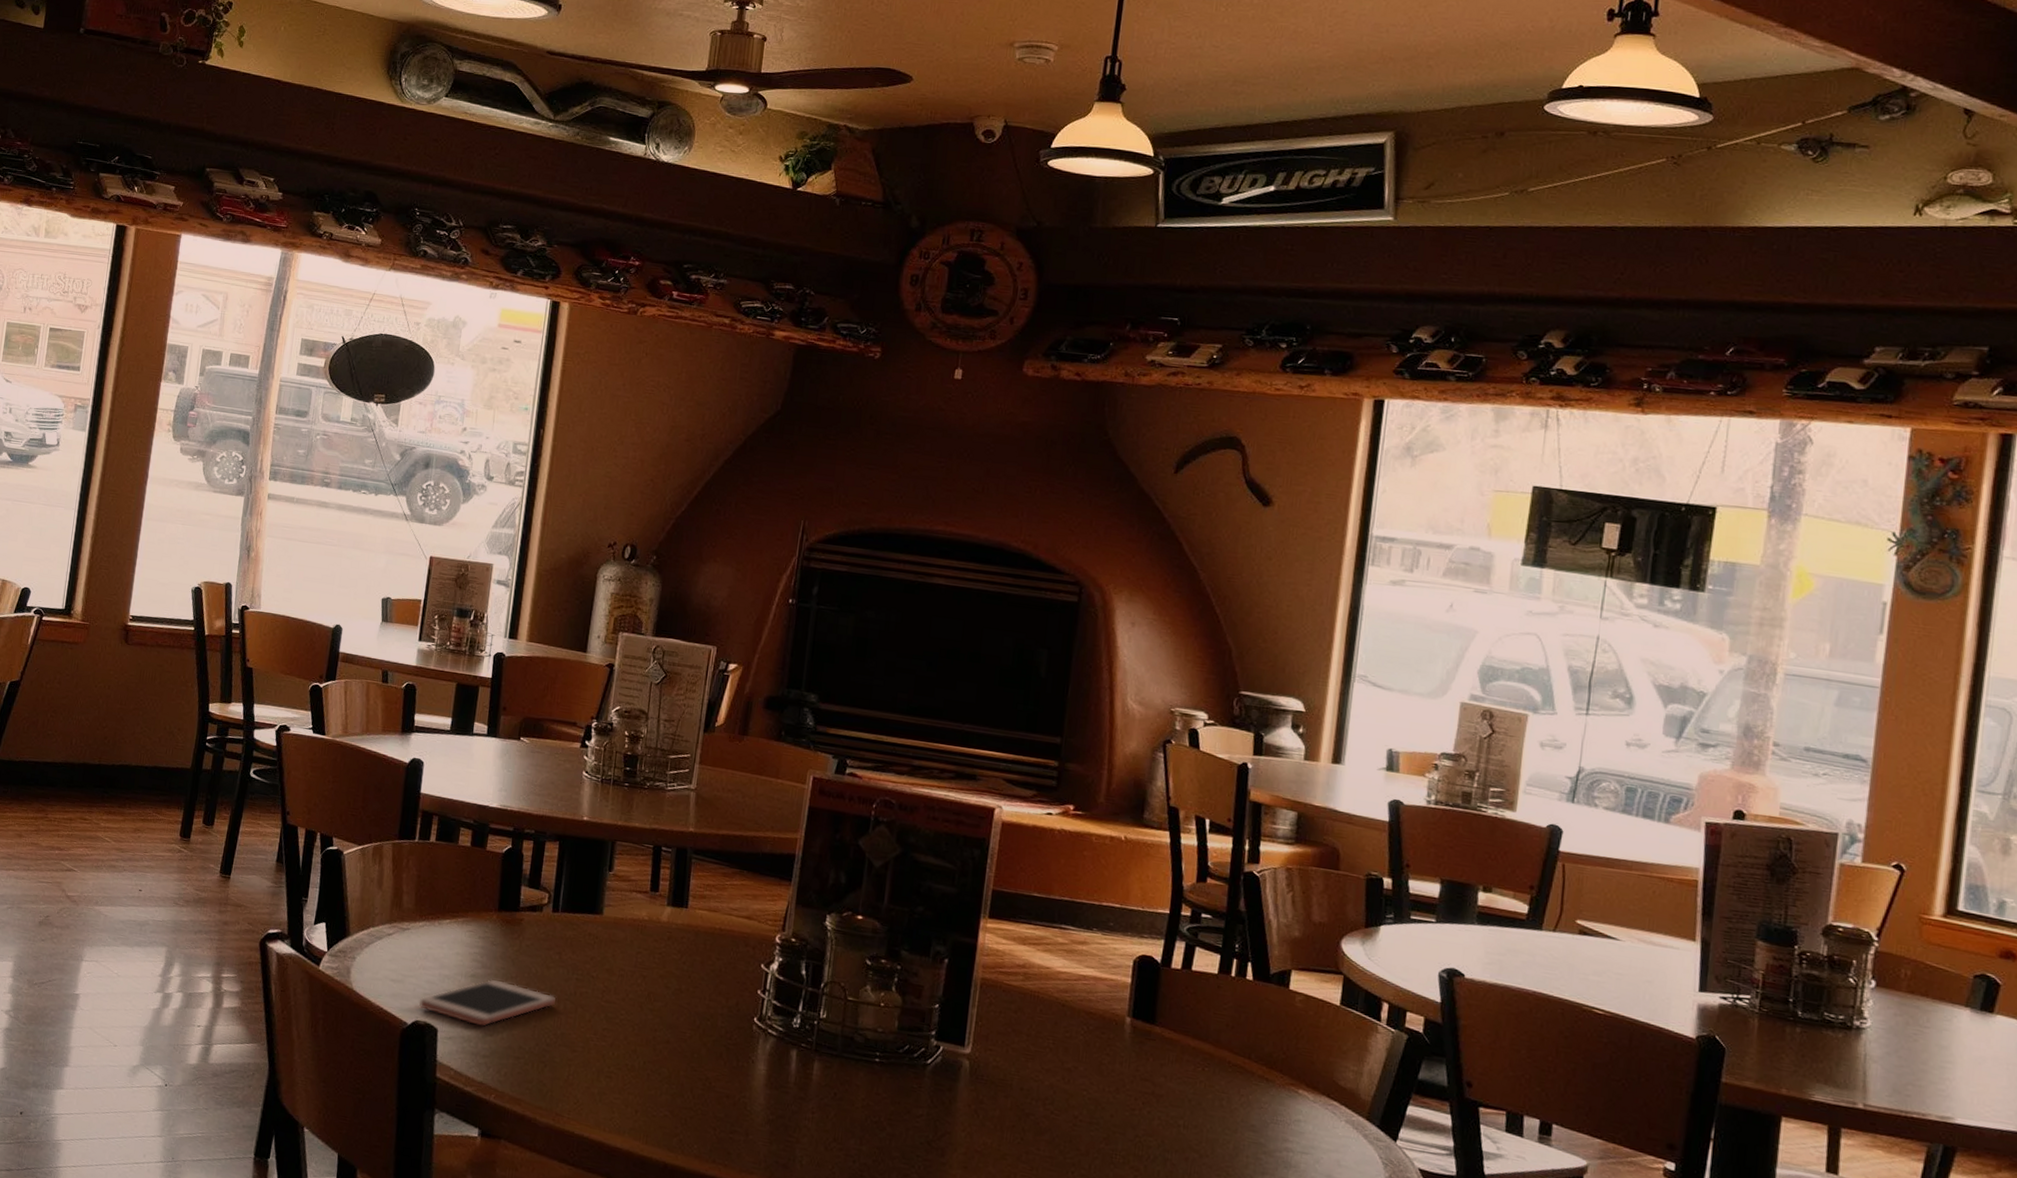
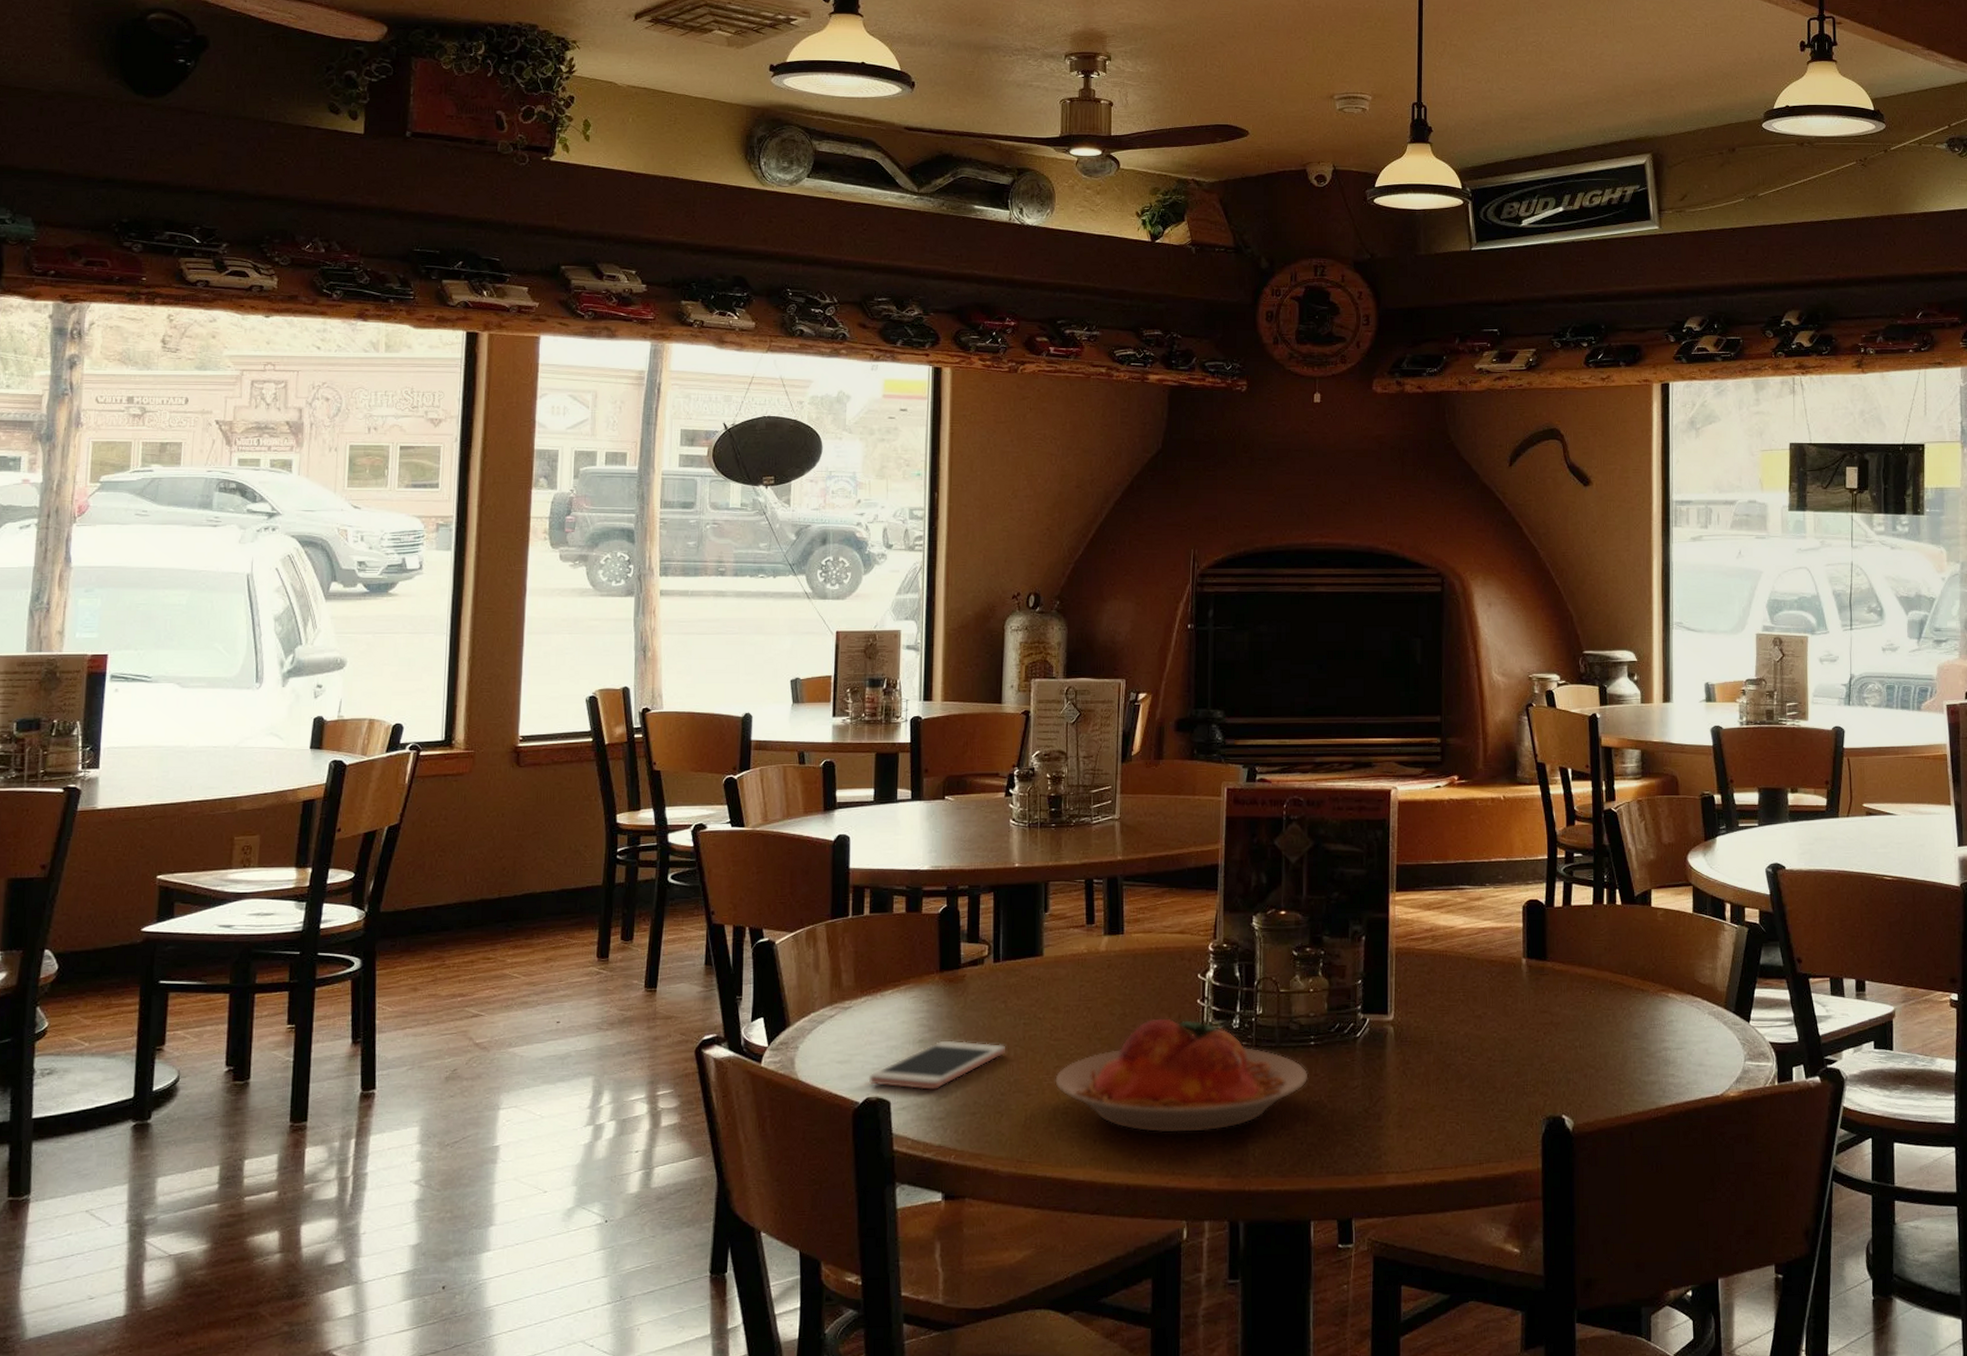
plate: none [602,1000,870,1129] -> present [1055,1018,1309,1133]

